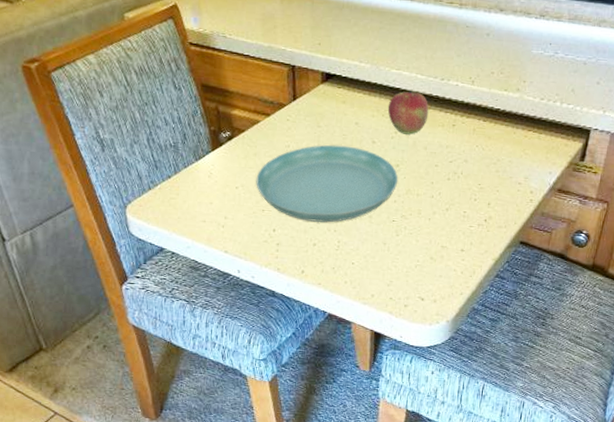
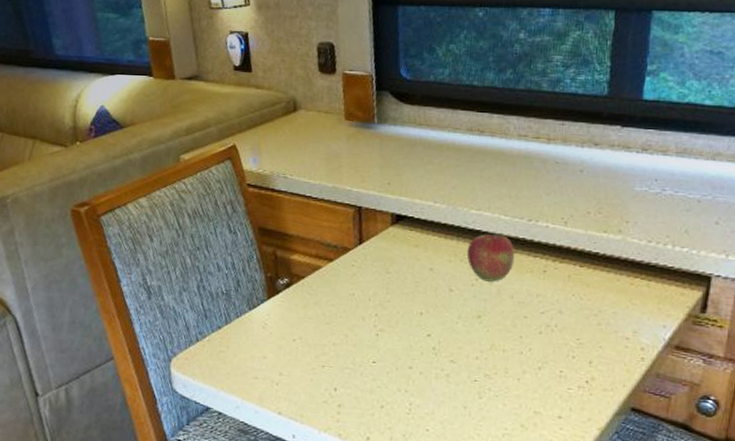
saucer: present [256,144,399,223] -> none [315,293,481,382]

